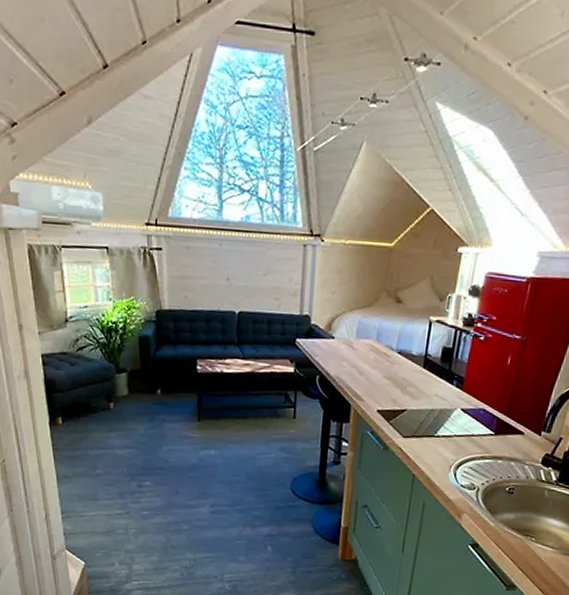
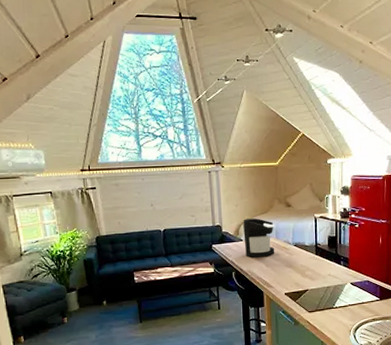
coffee maker: none [335,311,378,363] -> present [243,218,275,258]

